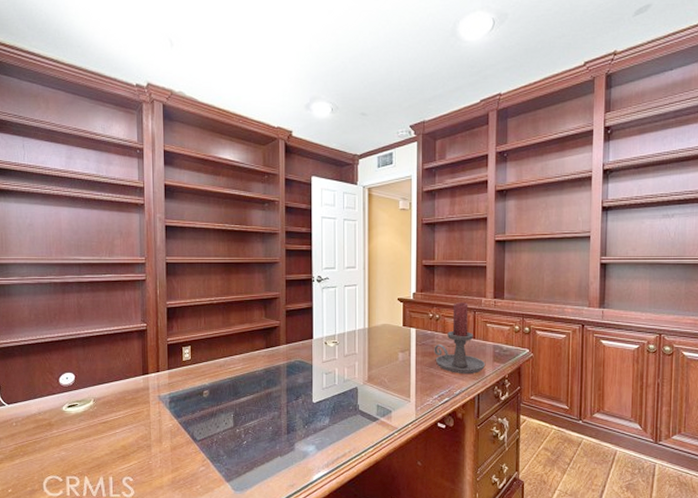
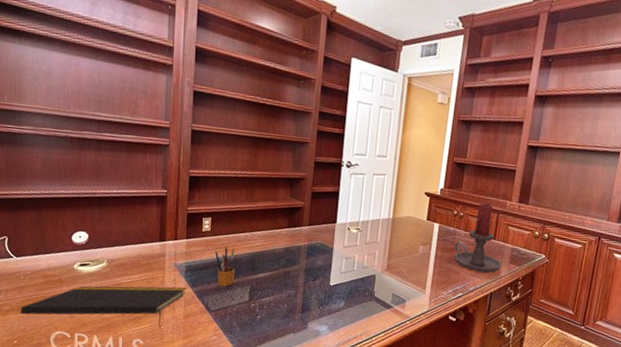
notepad: none [13,419,171,463] -> present [20,286,186,328]
pencil box: none [196,373,219,414] -> present [214,246,238,287]

